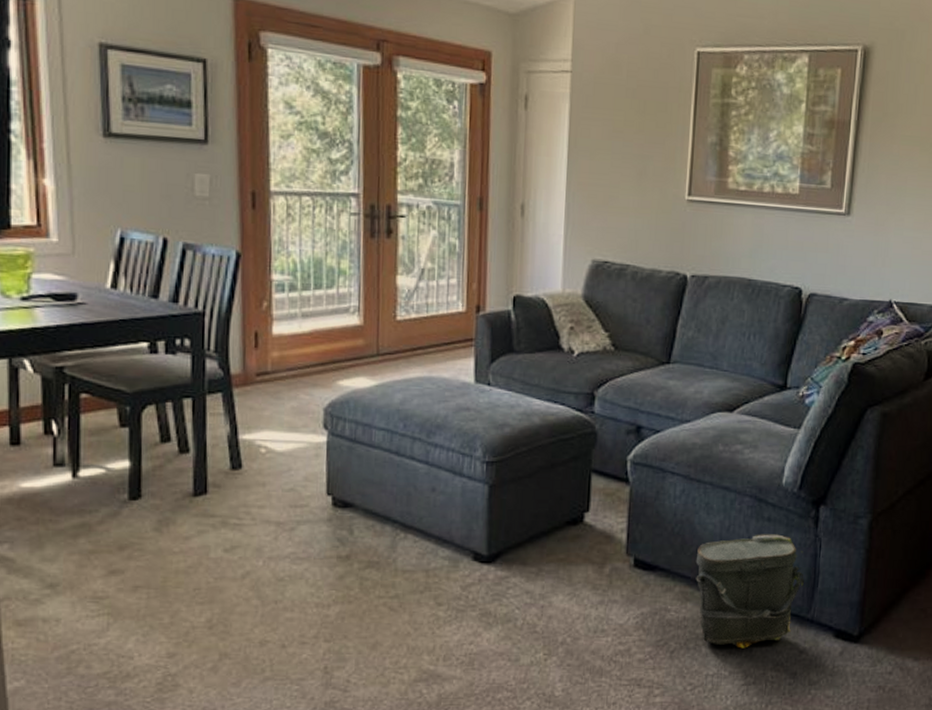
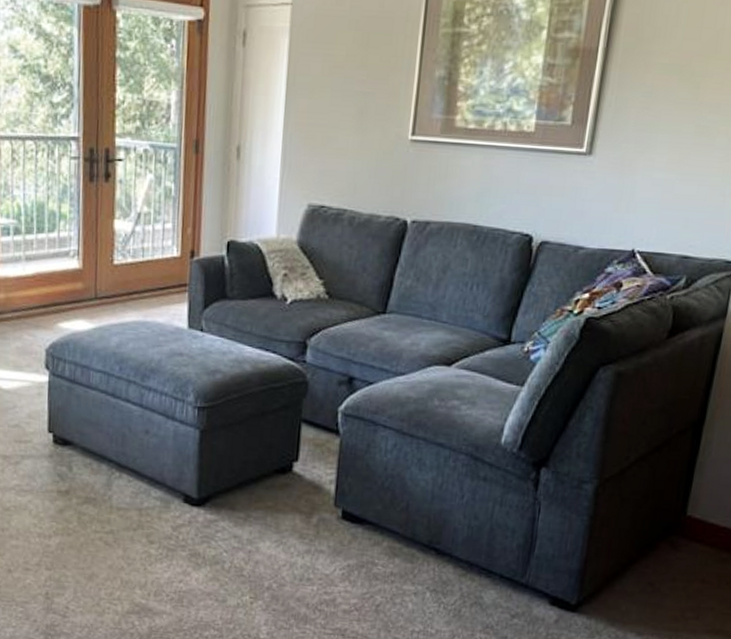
bag: present [695,534,804,649] -> none [405,493,520,608]

